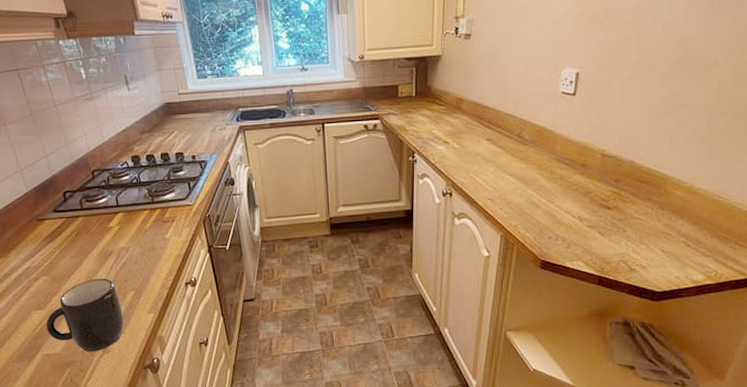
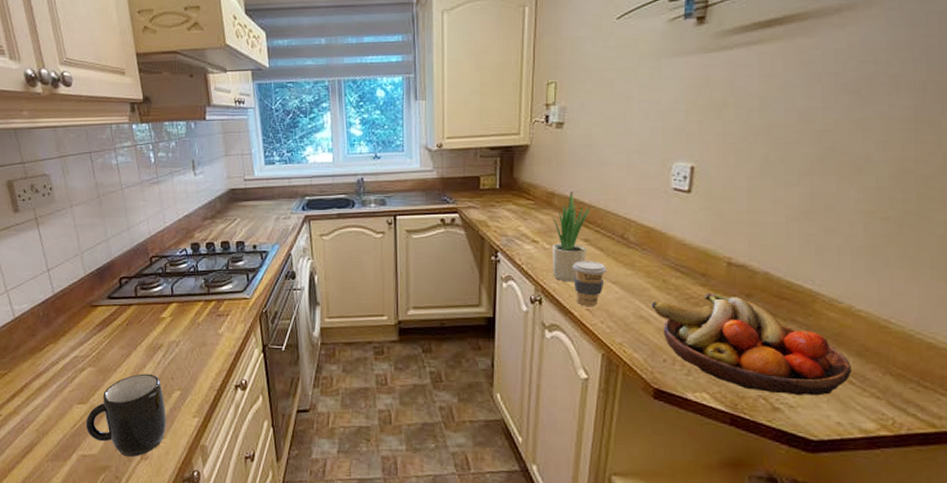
potted plant: none [460,96,493,177] -> present [551,190,590,282]
coffee cup: none [478,157,507,196] -> present [573,260,608,306]
fruit bowl: none [540,179,689,258] -> present [651,292,851,396]

